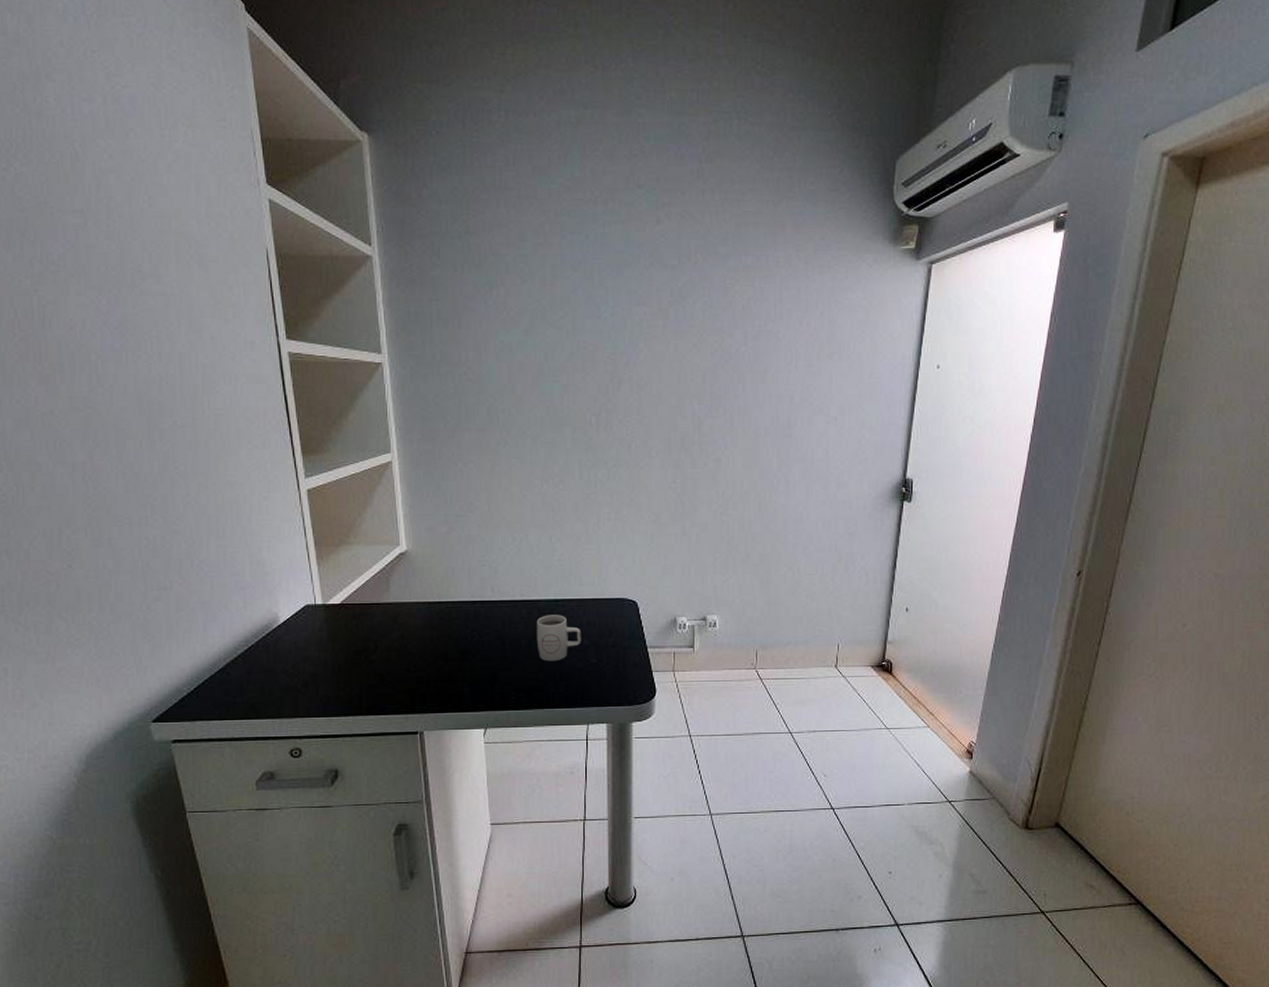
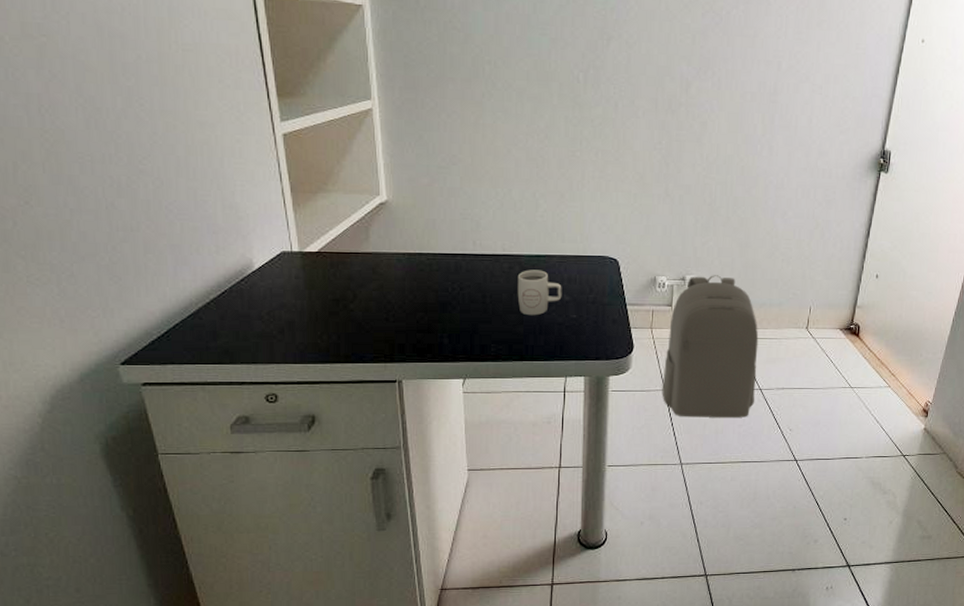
backpack: none [687,614,786,764] -> present [662,275,759,418]

